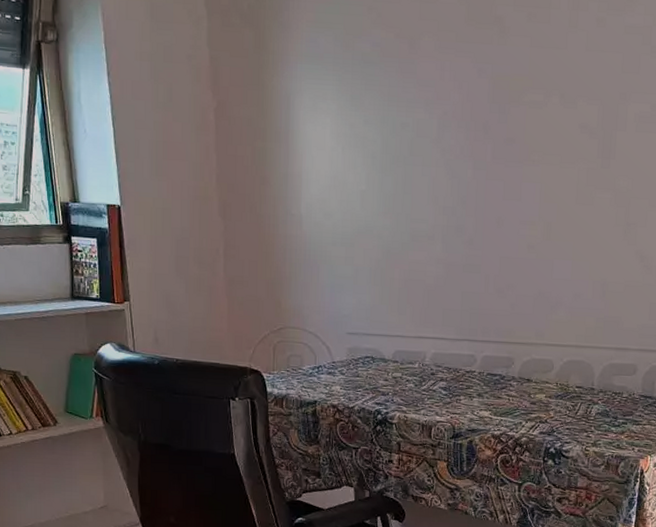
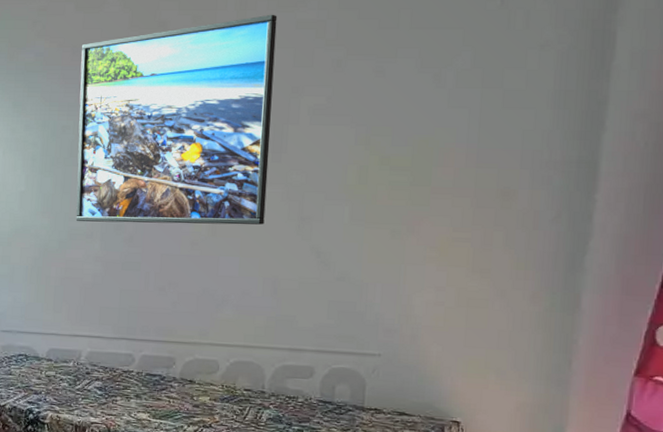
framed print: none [417,16,608,229] -> present [76,14,278,225]

